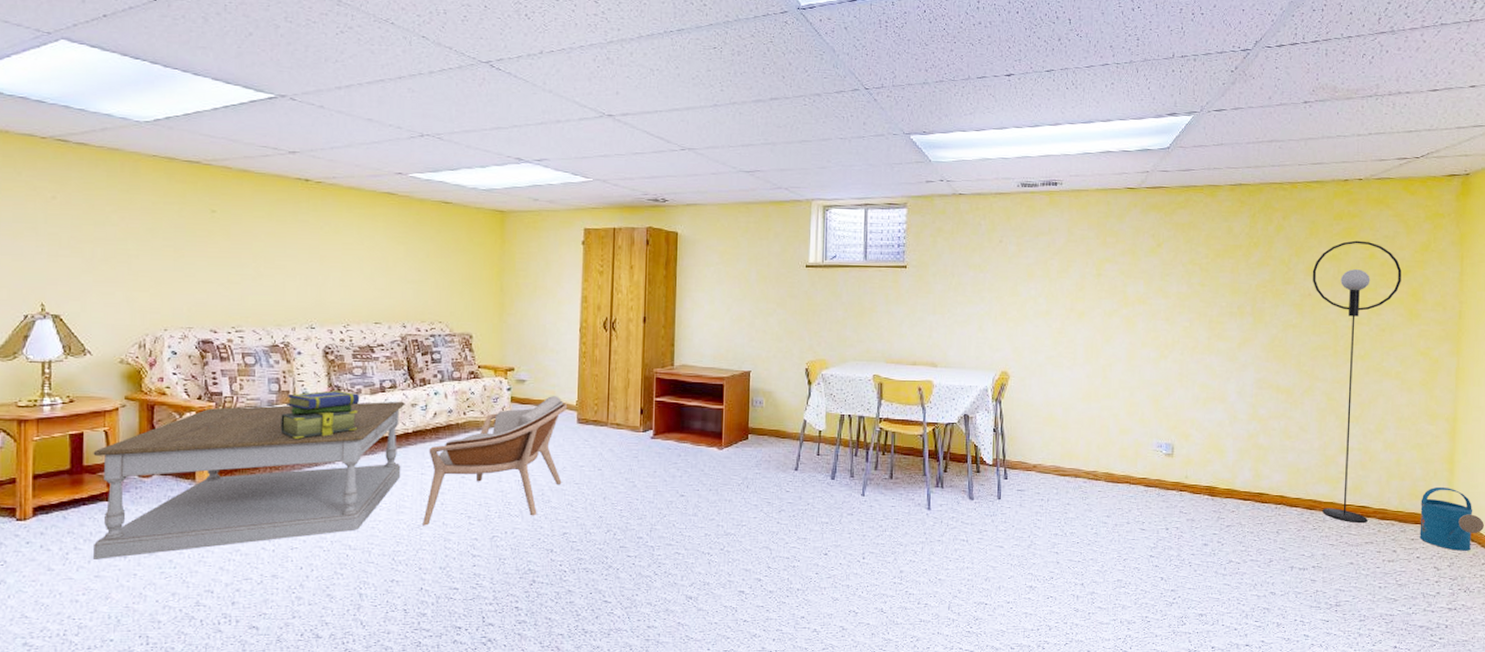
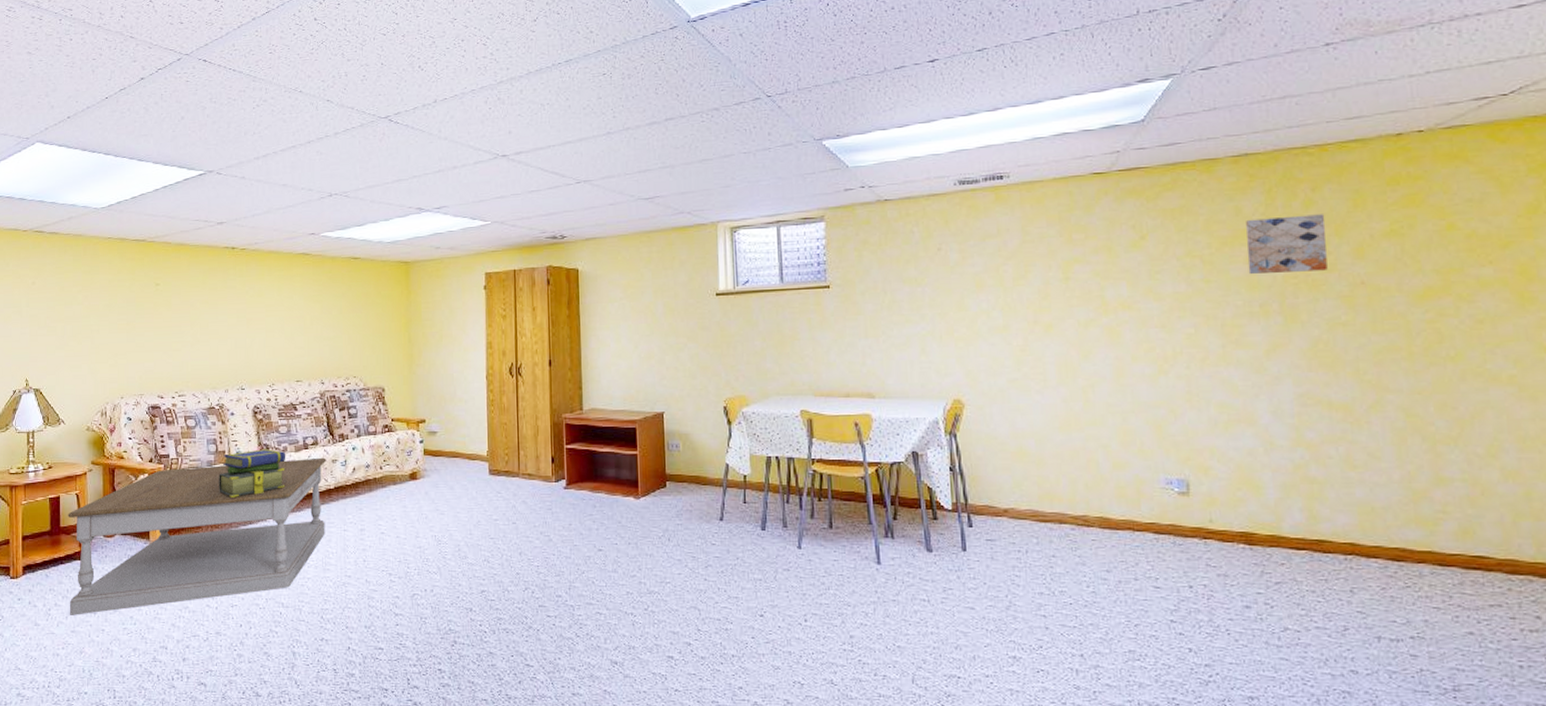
armchair: present [423,396,568,526] -> none [347,447,479,583]
wall art: none [1232,237,1290,283] -> present [1246,214,1328,274]
floor lamp: present [1312,240,1402,524] -> none [1362,208,1501,580]

